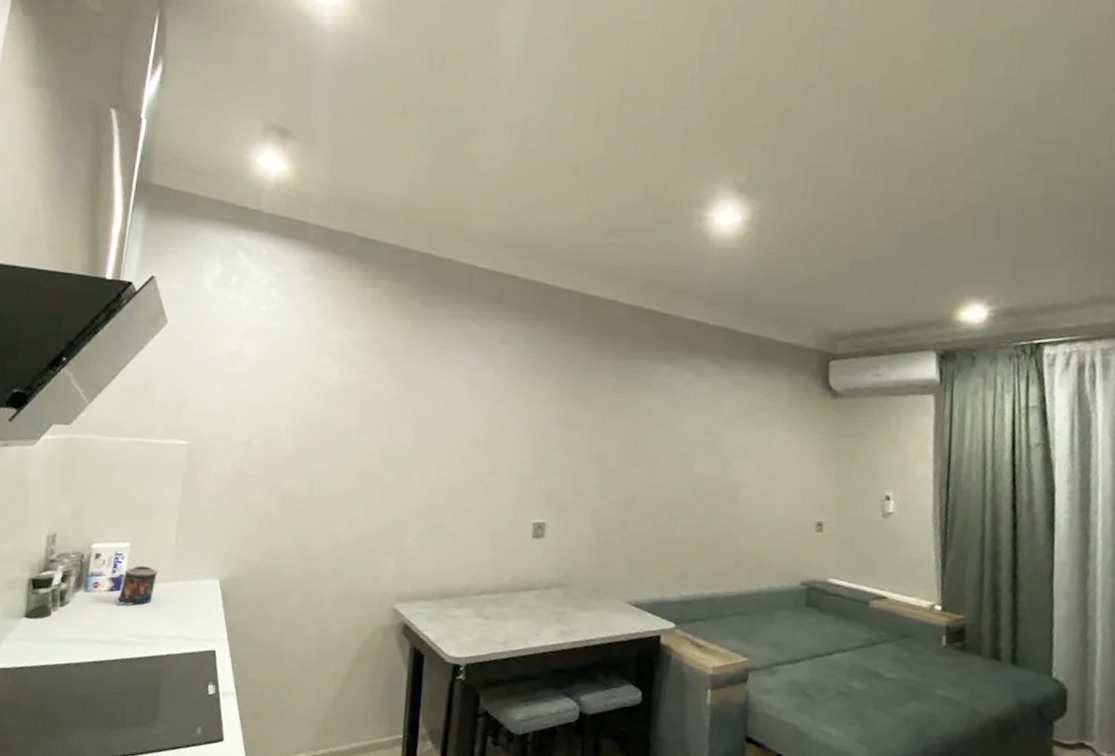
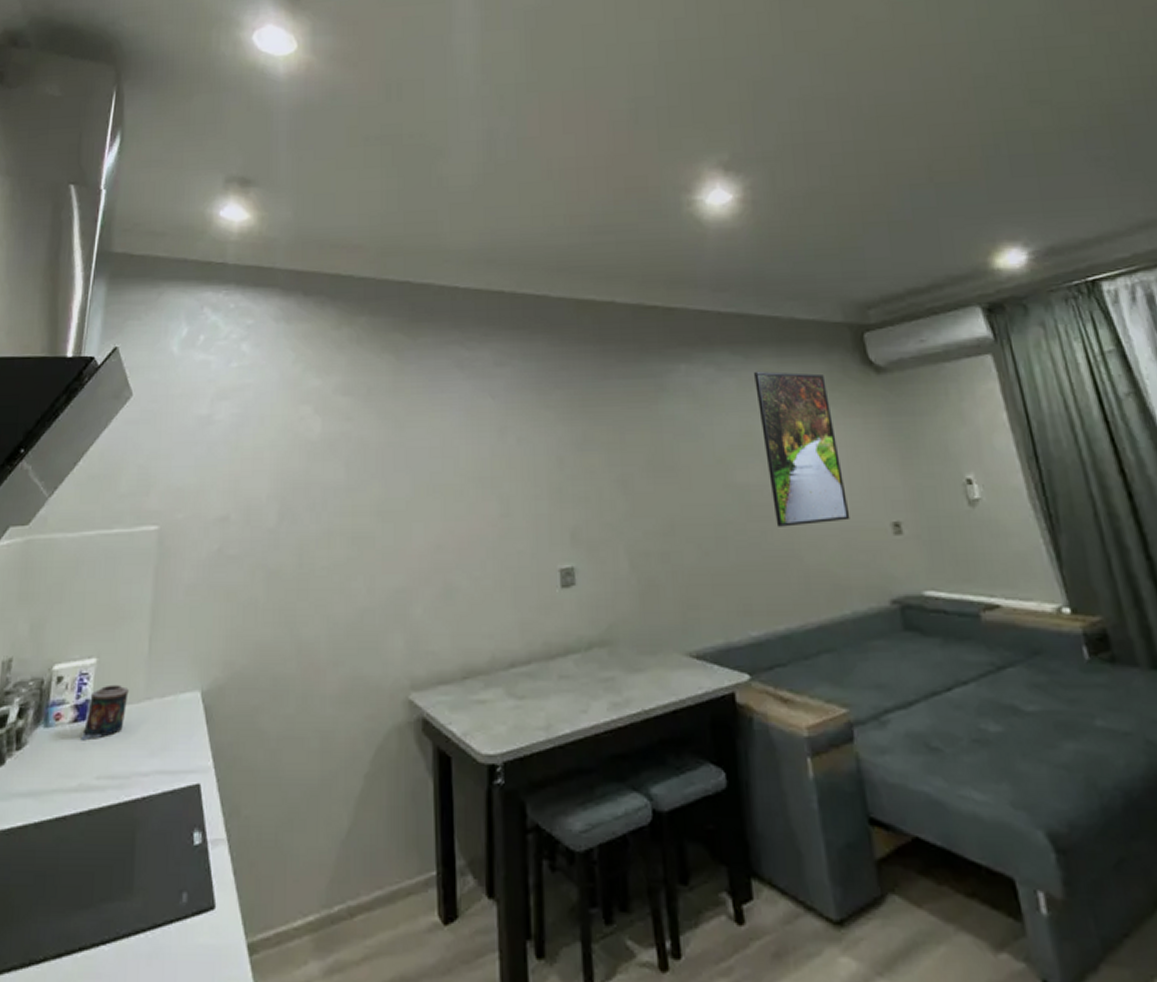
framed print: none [720,382,788,516] -> present [754,372,850,527]

